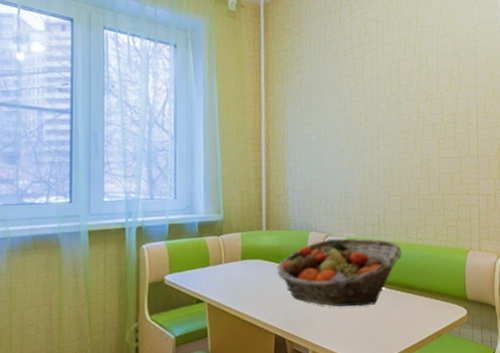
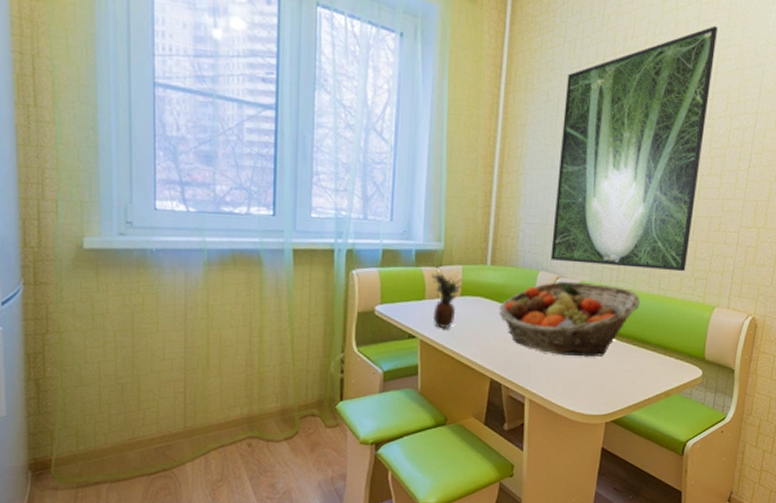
fruit: none [214,241,242,291] -> present [432,272,462,328]
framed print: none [316,21,438,222] -> present [550,25,718,272]

